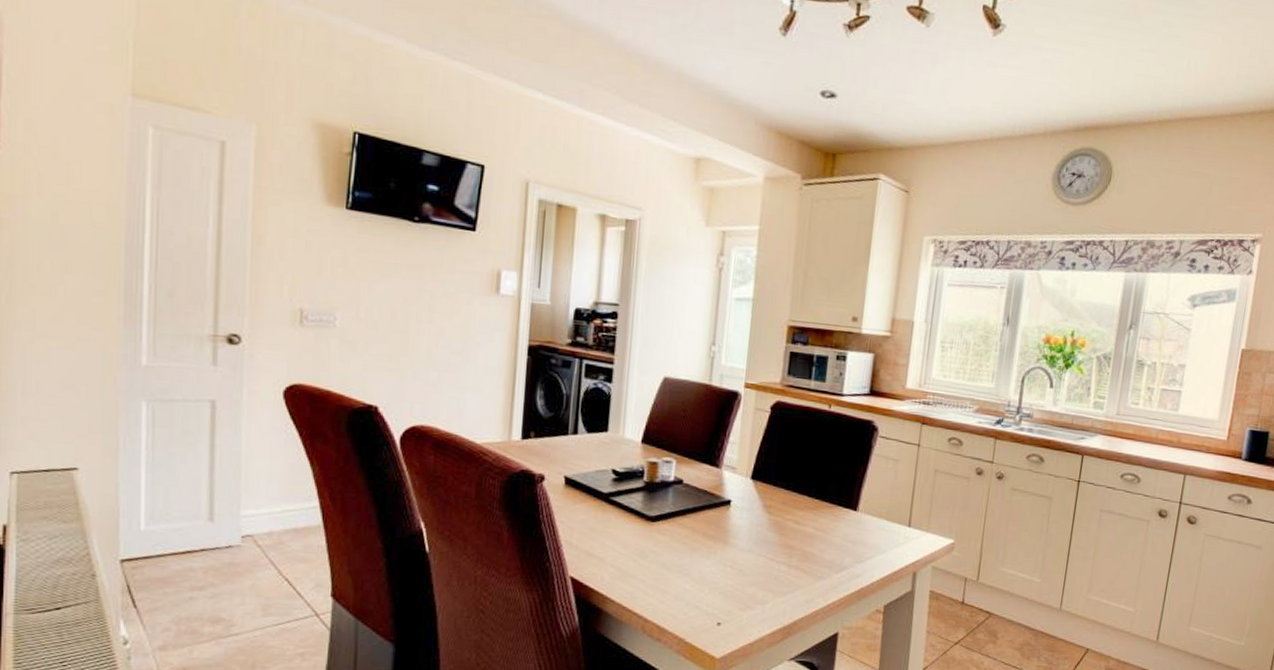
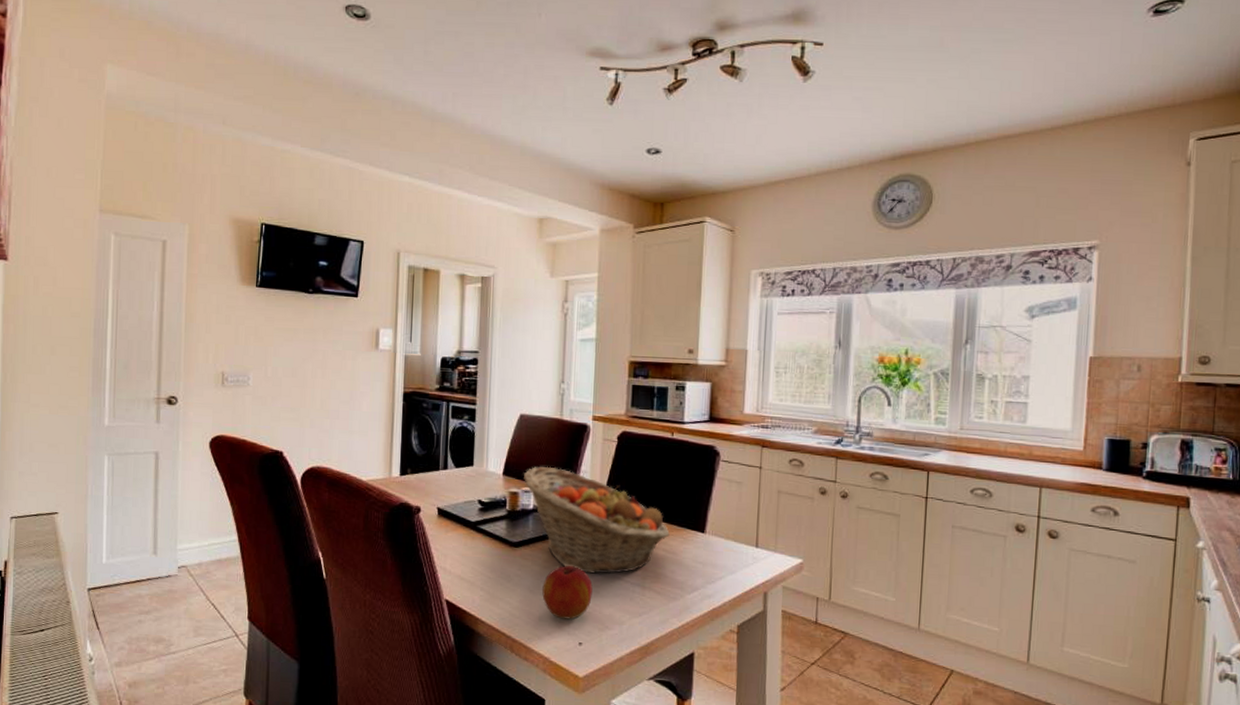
fruit basket: none [664,434,821,552] -> present [523,466,670,574]
apple: none [679,542,736,599] -> present [542,566,593,620]

